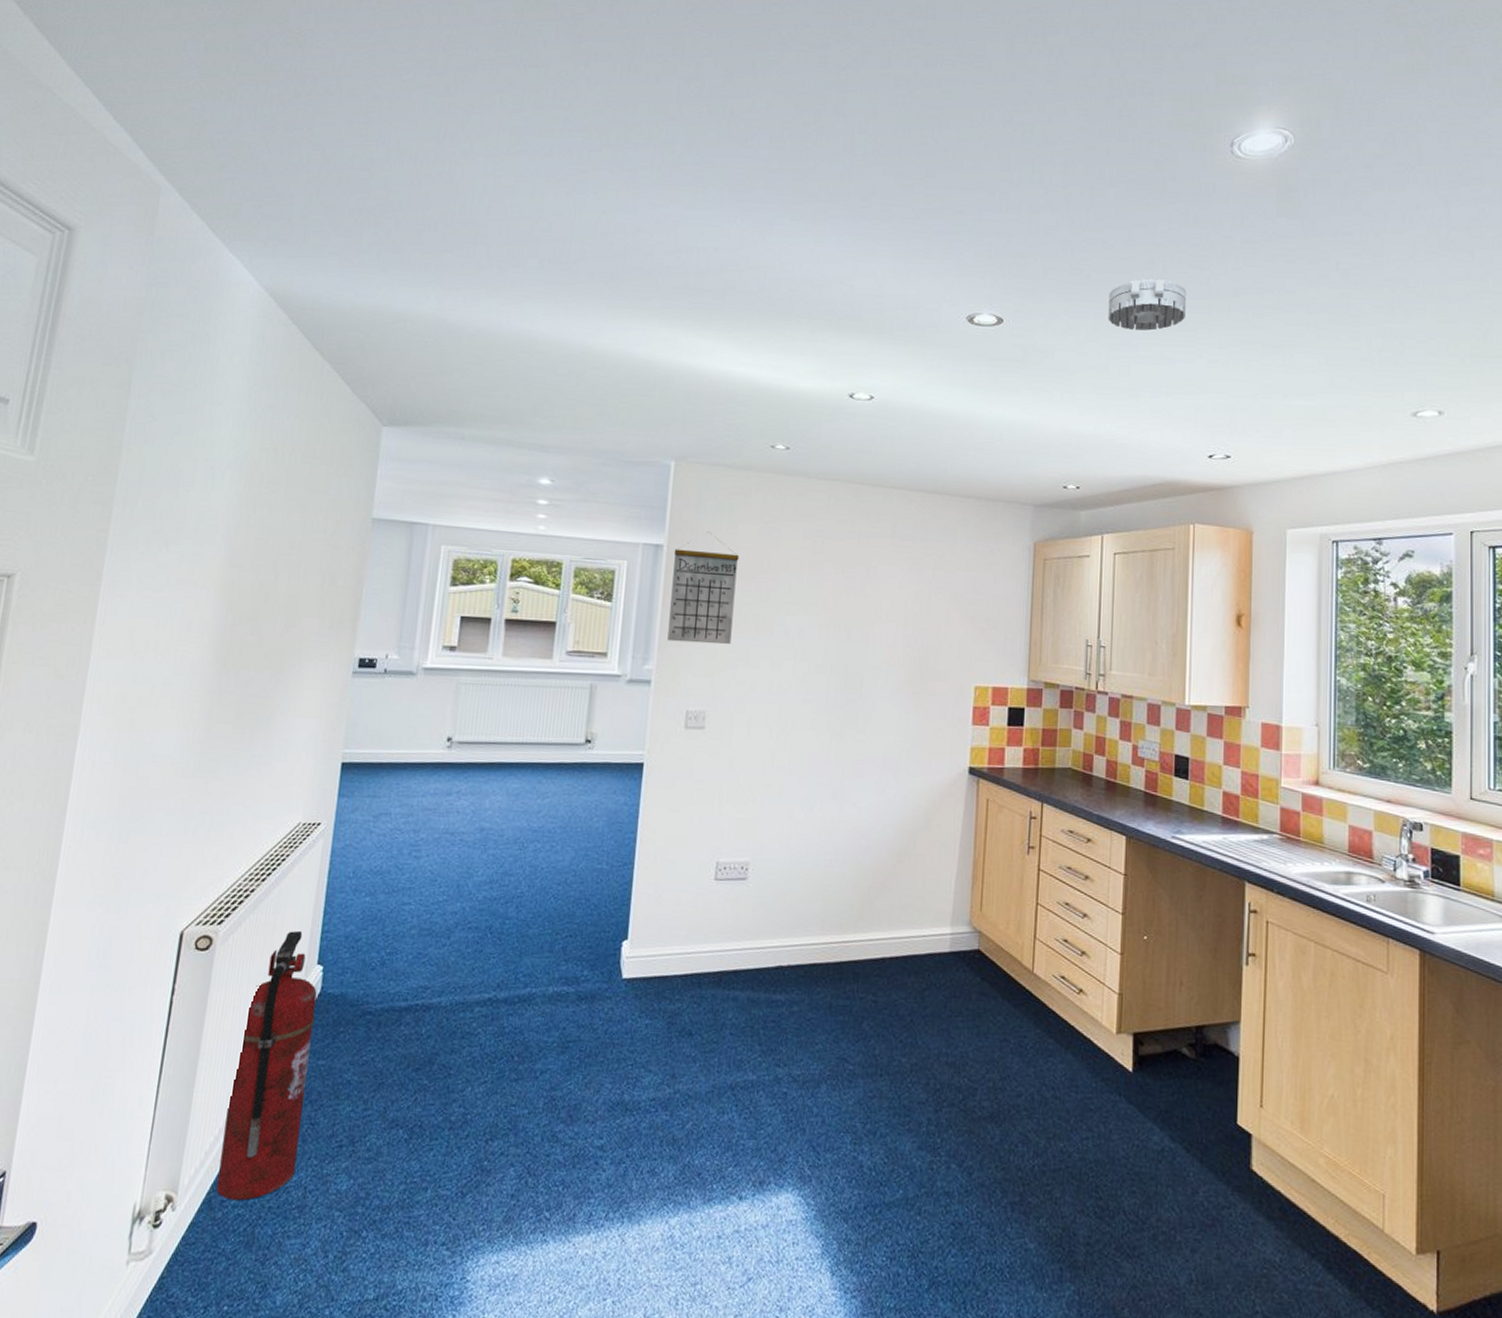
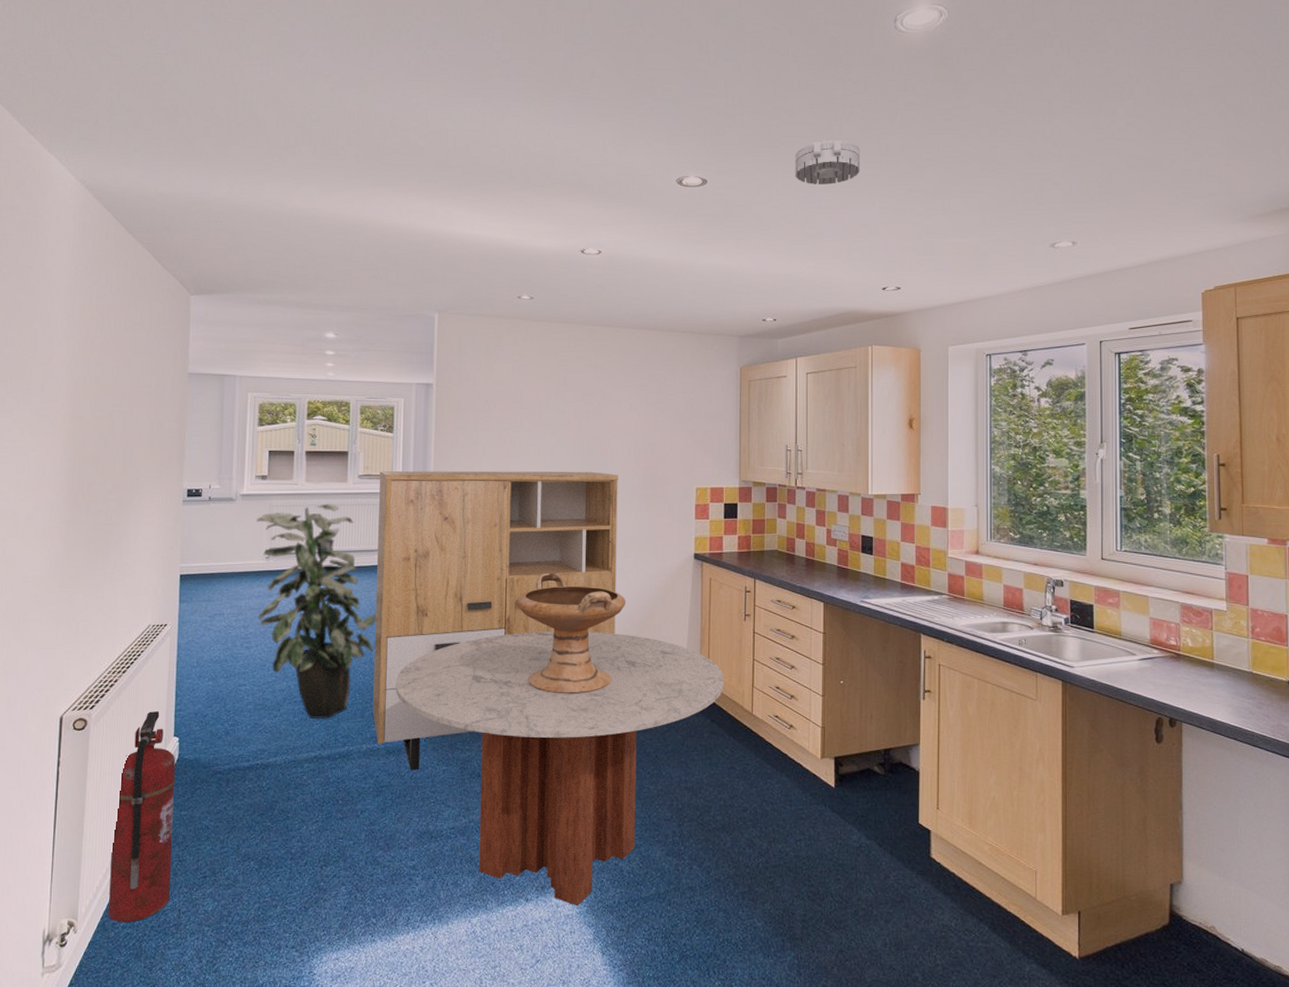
indoor plant: none [432,683,578,952] -> present [257,503,377,720]
cabinet: none [564,647,881,1023] -> present [373,470,618,770]
coffee table: none [593,855,1000,1209] -> present [395,631,724,906]
calendar: present [667,532,739,645] -> none [441,371,497,464]
decorative bowl: none [749,782,883,936] -> present [517,572,626,694]

